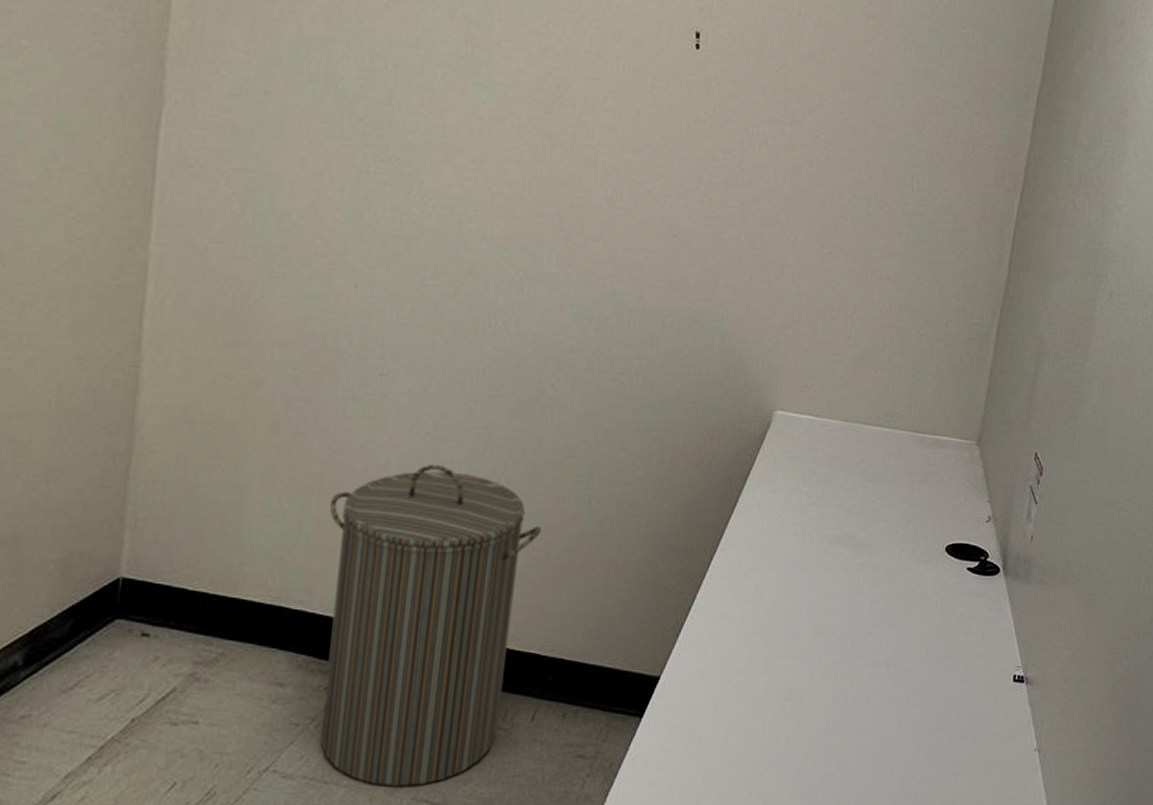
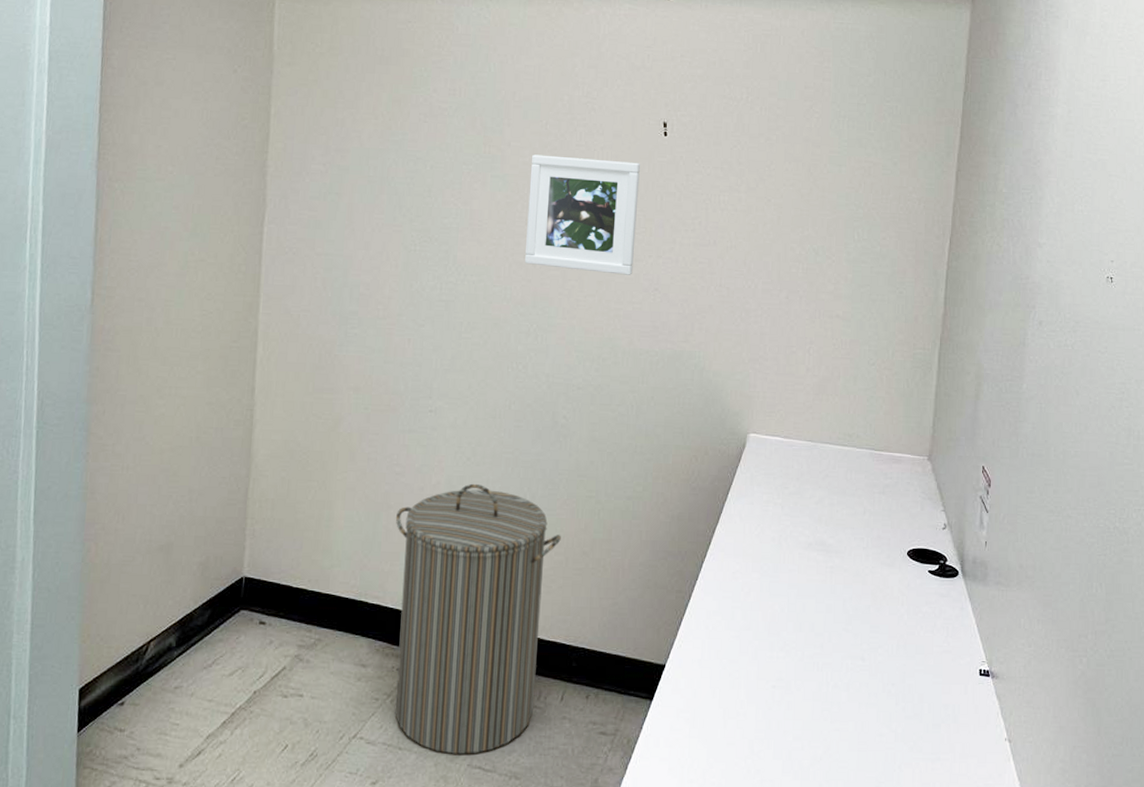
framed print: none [511,60,664,217] -> present [524,154,640,275]

